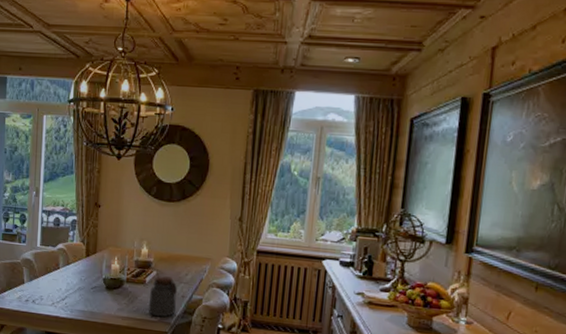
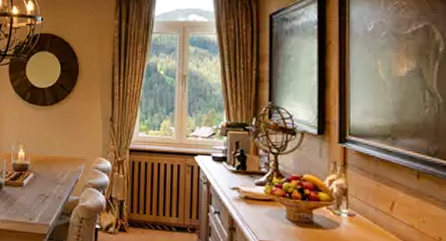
jar: present [148,276,178,318] -> none [26,178,55,219]

